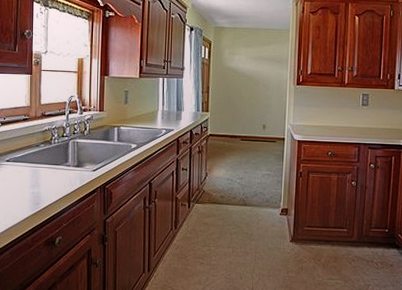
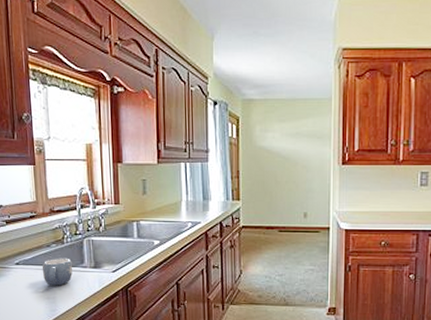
mug: none [30,156,58,182] -> present [42,257,73,286]

